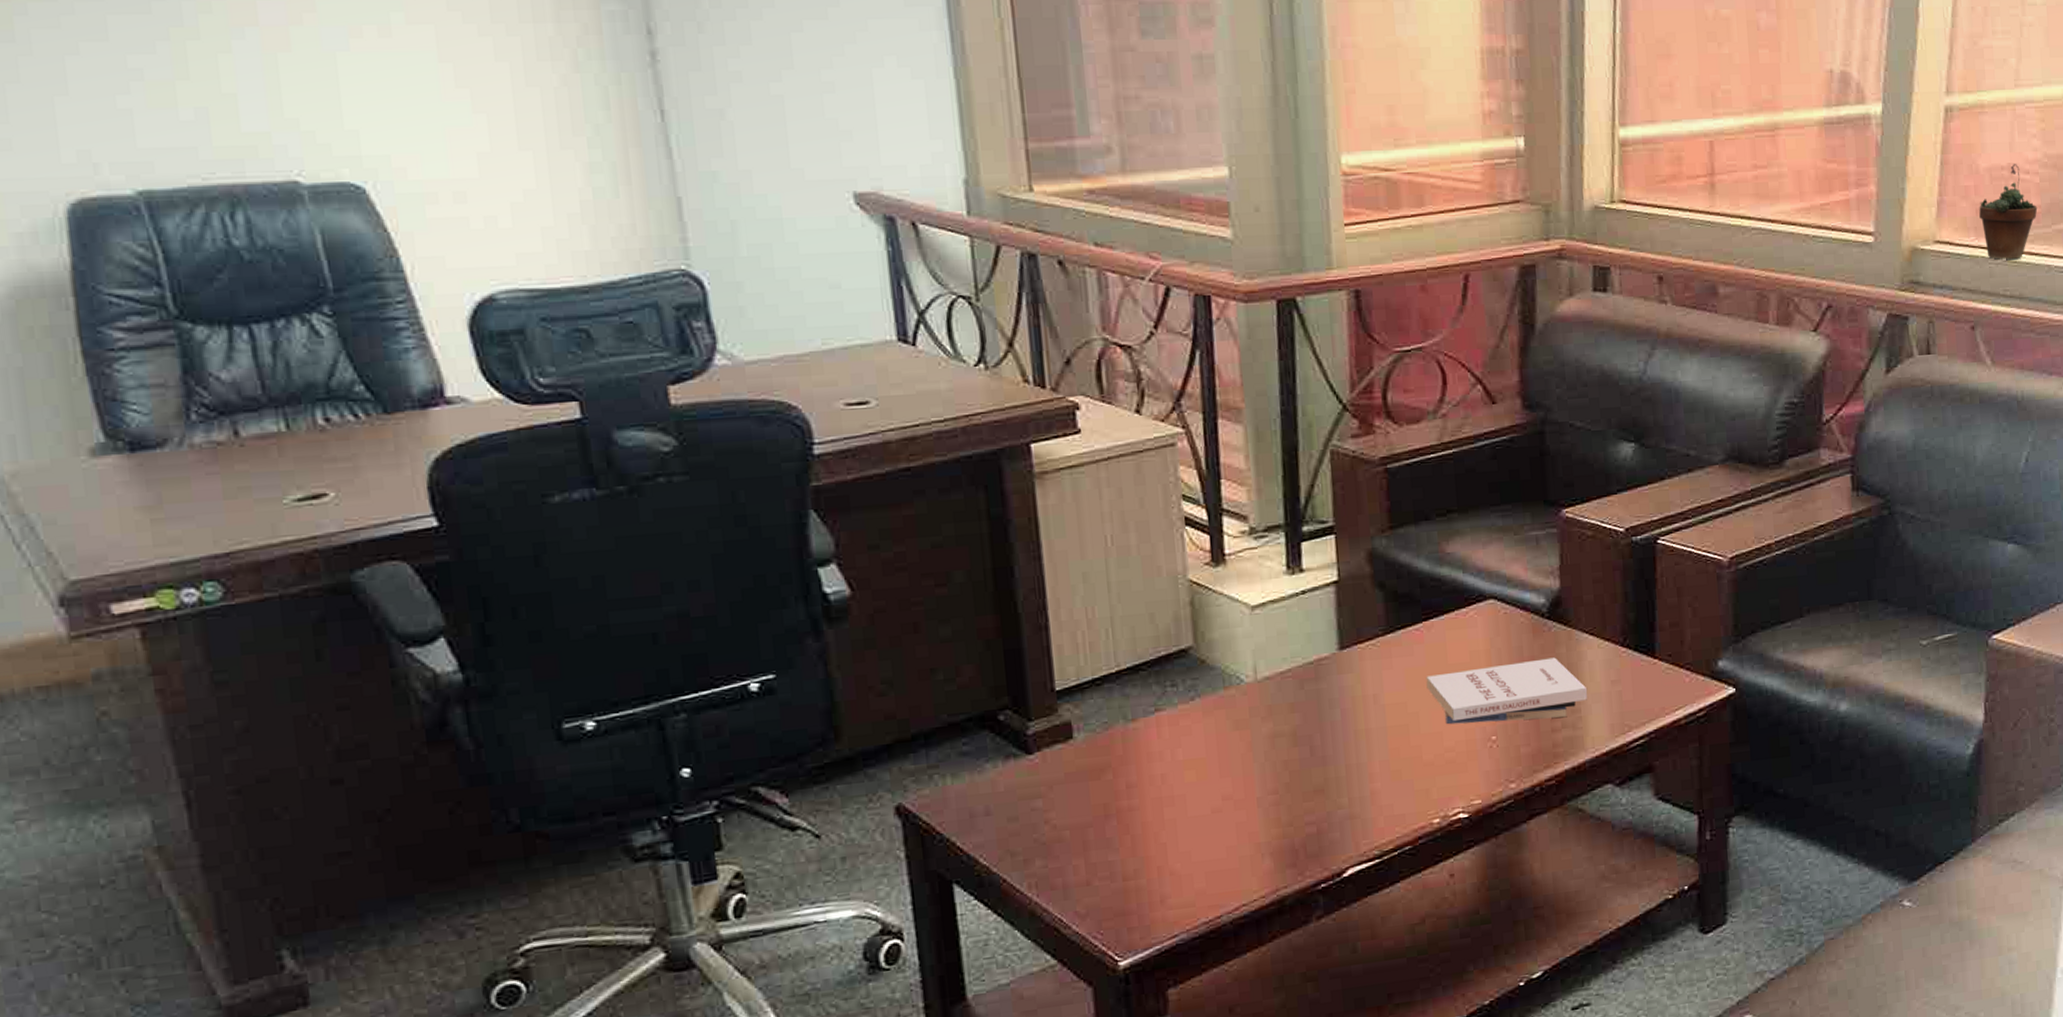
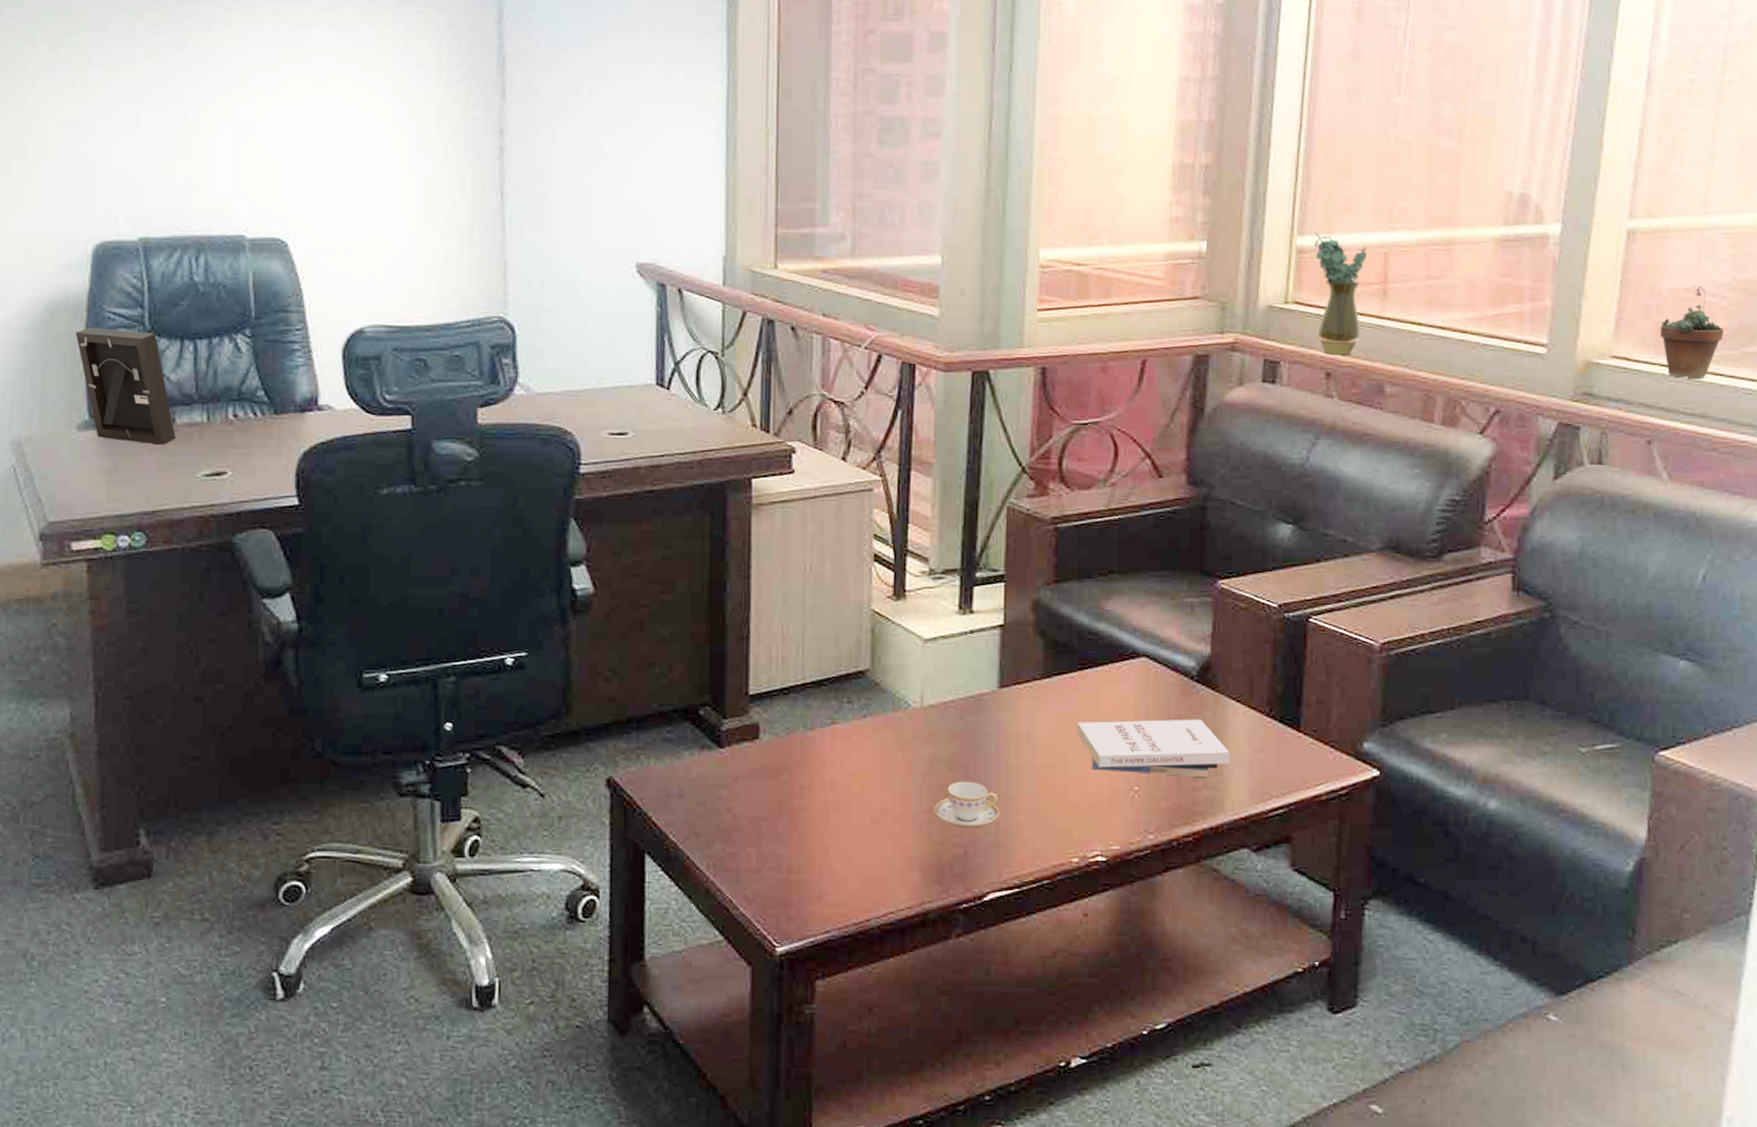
picture frame: none [61,316,244,467] -> present [75,327,176,445]
teacup: none [1280,753,1352,805] -> present [934,781,1000,828]
vase: none [1638,122,1692,257] -> present [1315,232,1367,355]

